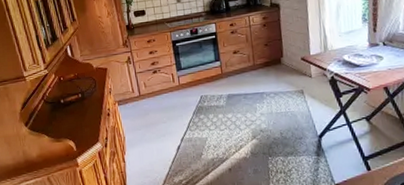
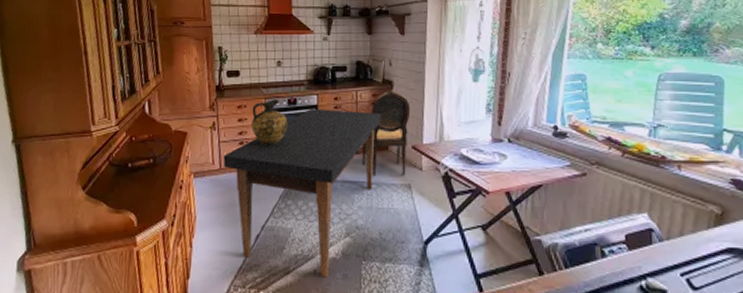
dining table: none [140,33,273,174] -> present [223,108,382,278]
ceramic jug: none [160,31,193,72] -> present [251,99,288,146]
dining chair: none [258,12,298,88] -> present [362,90,411,177]

